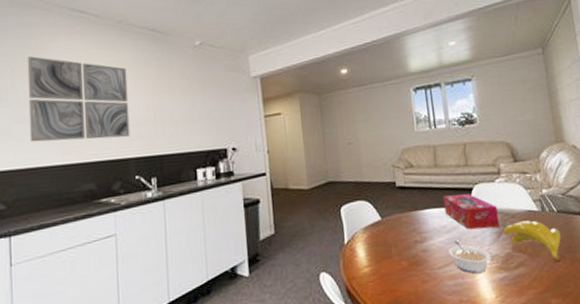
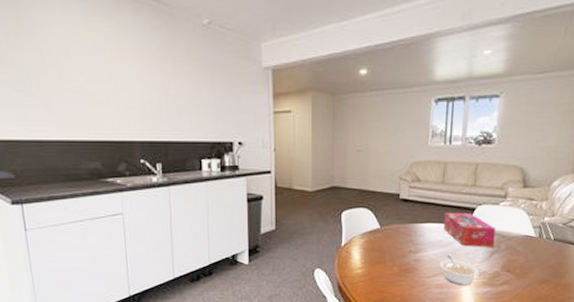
wall art: present [27,56,130,143] -> none [20,18,134,118]
banana: present [503,220,561,262] -> none [496,245,551,284]

